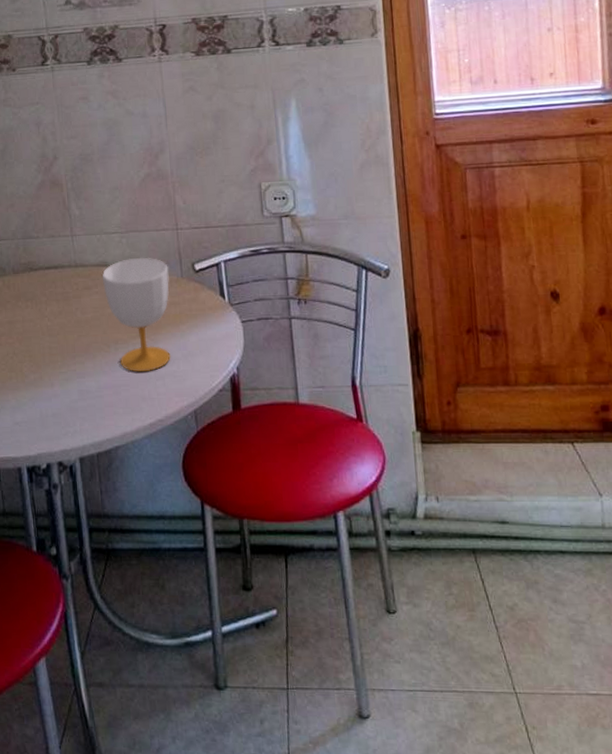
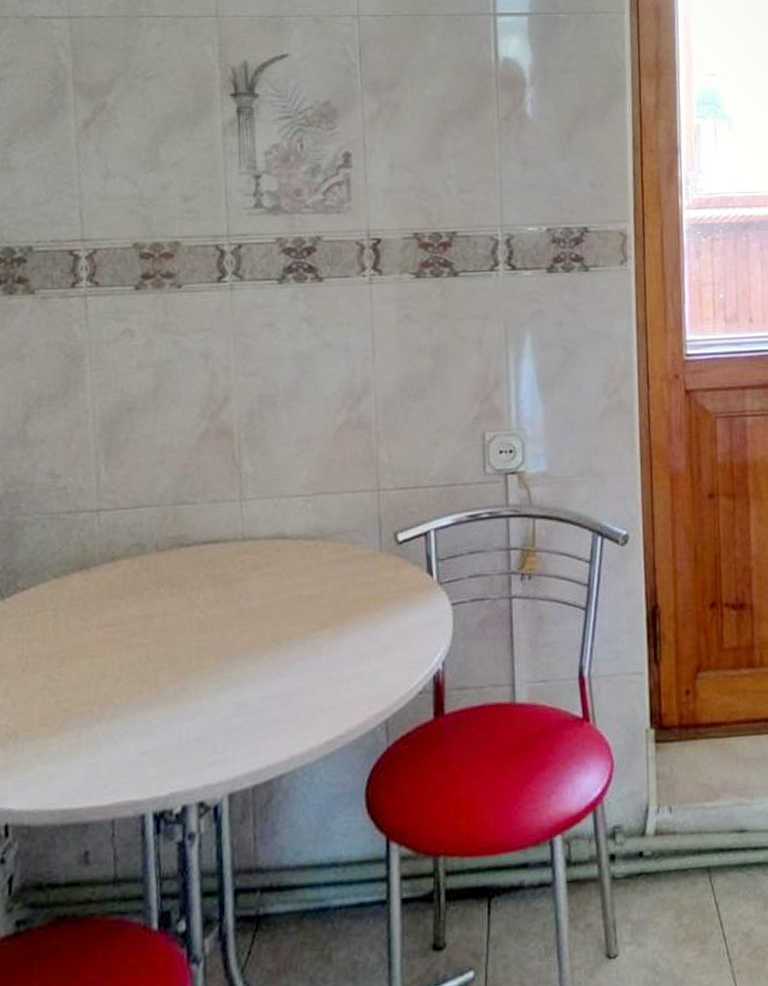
cup: present [102,257,172,373] -> none [276,526,364,675]

